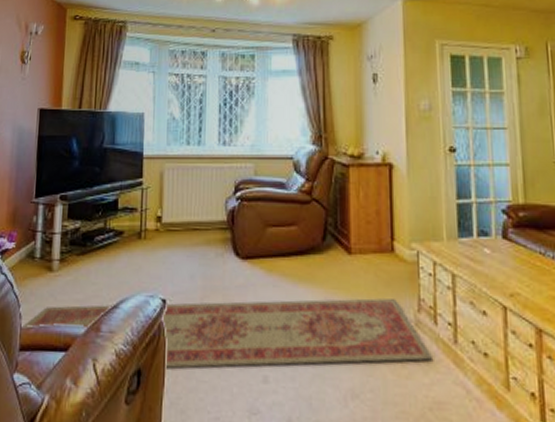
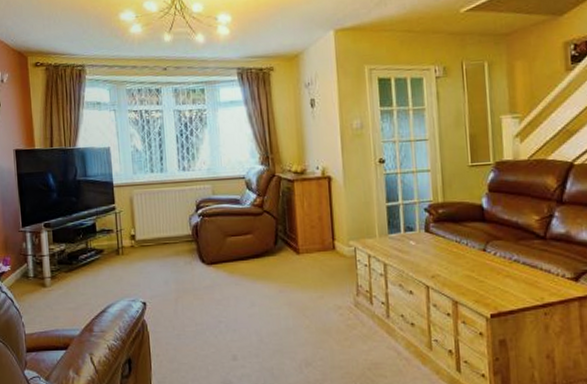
rug: present [23,298,432,369] -> none [27,287,369,357]

